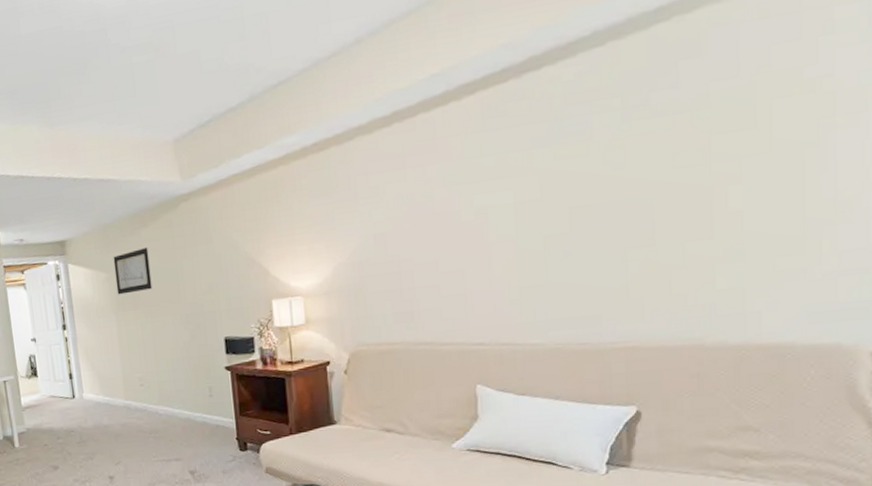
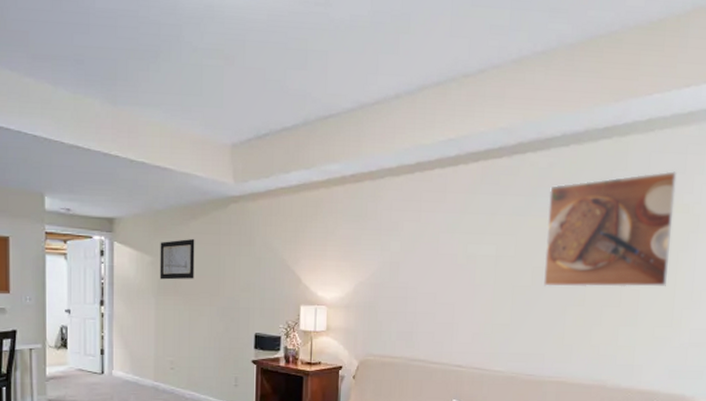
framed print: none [581,40,788,229] -> present [544,171,677,287]

